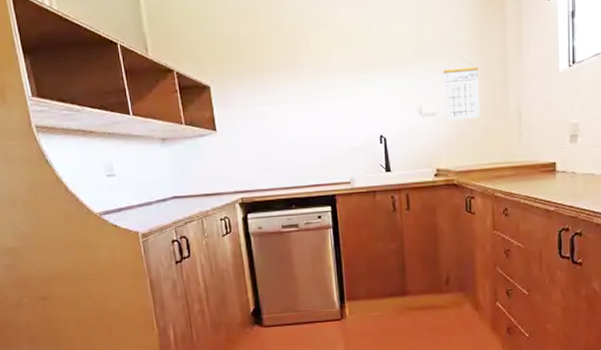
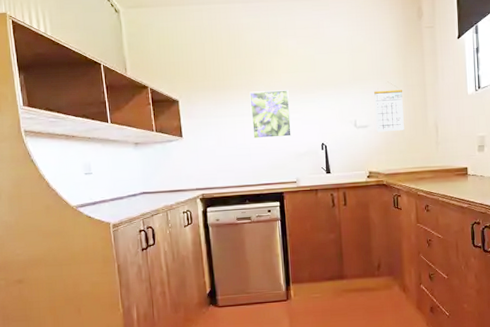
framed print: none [293,70,345,132] -> present [249,90,292,139]

